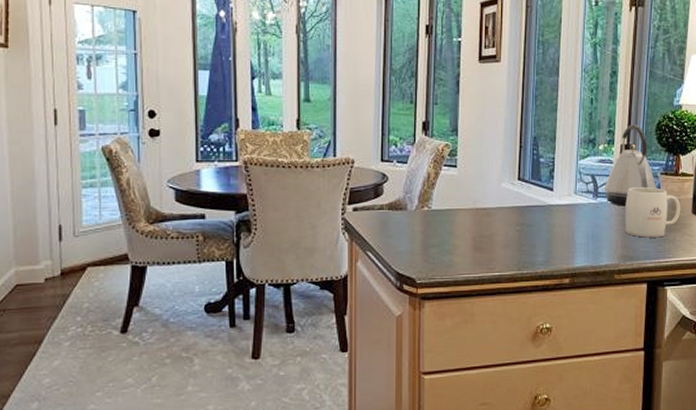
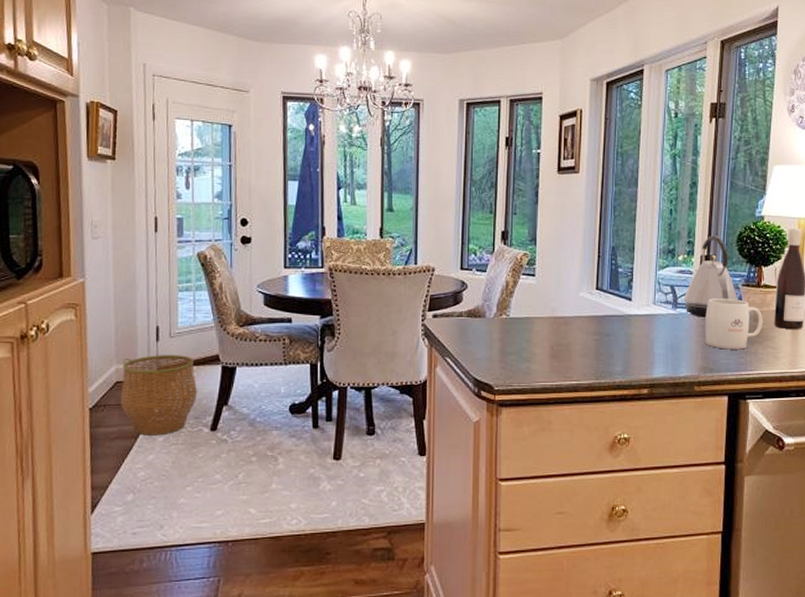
basket: none [21,255,106,341] -> present [120,355,198,436]

